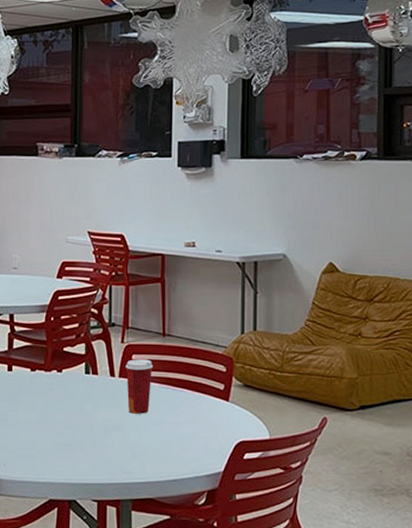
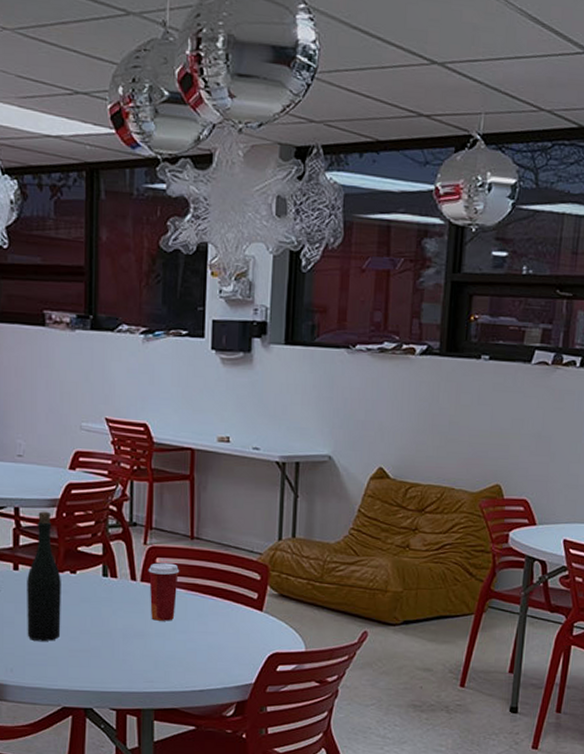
bottle: none [18,316,49,437] -> present [27,511,61,642]

